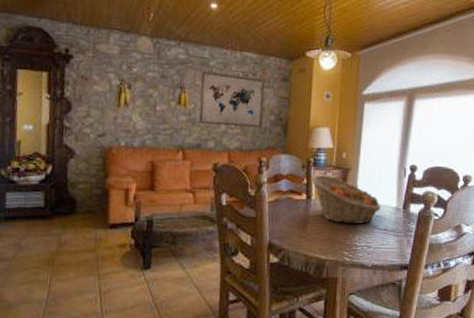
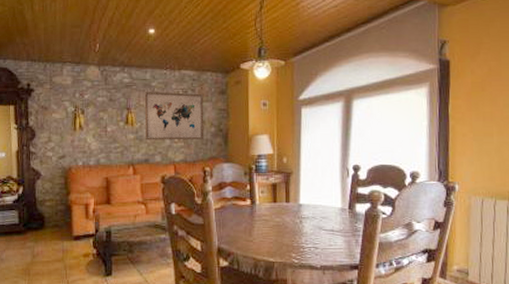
fruit basket: present [311,175,381,225] -> none [255,180,326,227]

